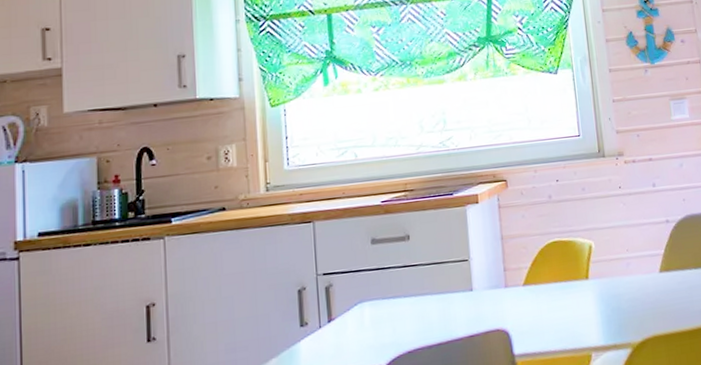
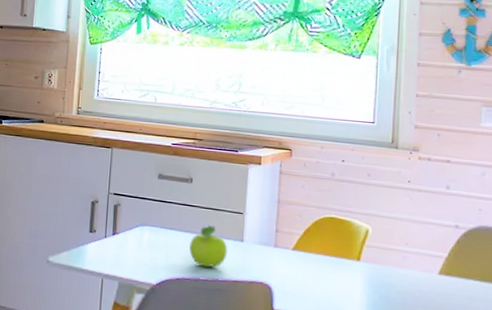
fruit: none [417,281,459,331] -> present [189,225,228,268]

